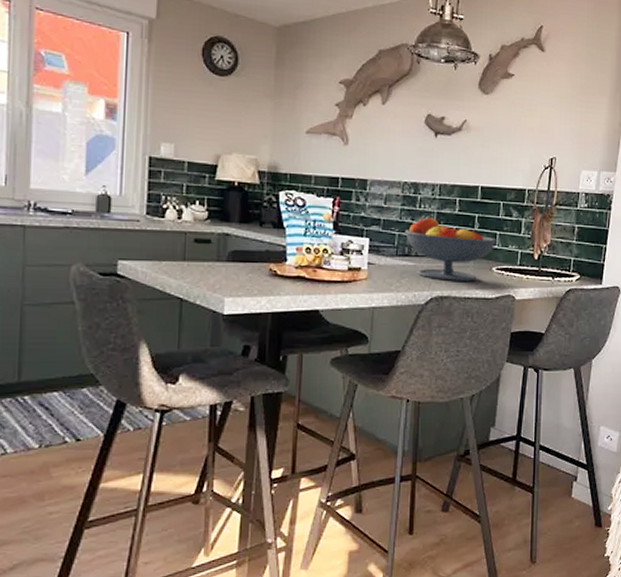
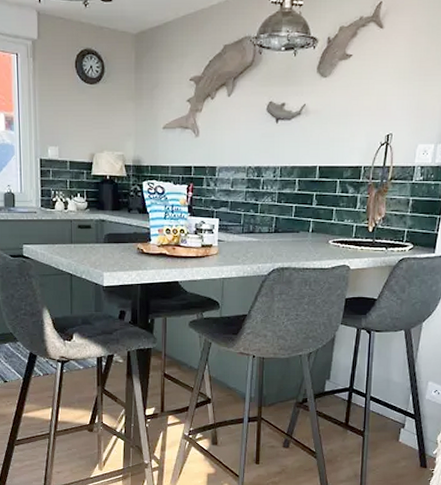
fruit bowl: present [405,217,497,282] -> none [250,197,333,254]

